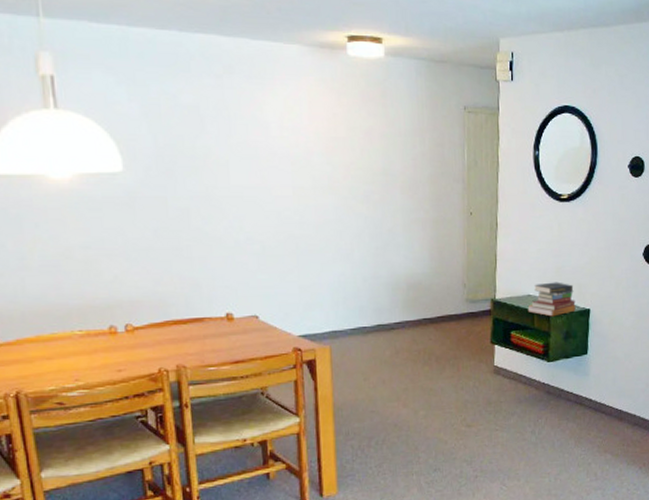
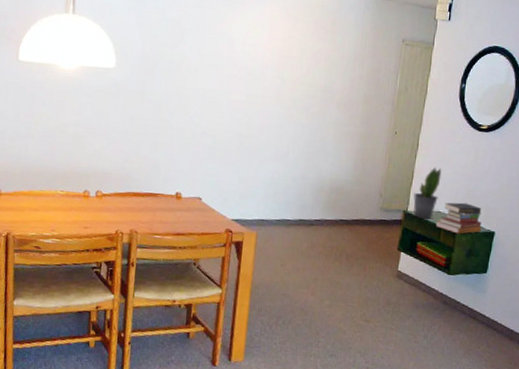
potted plant: none [500,246,527,305] -> present [412,167,442,219]

